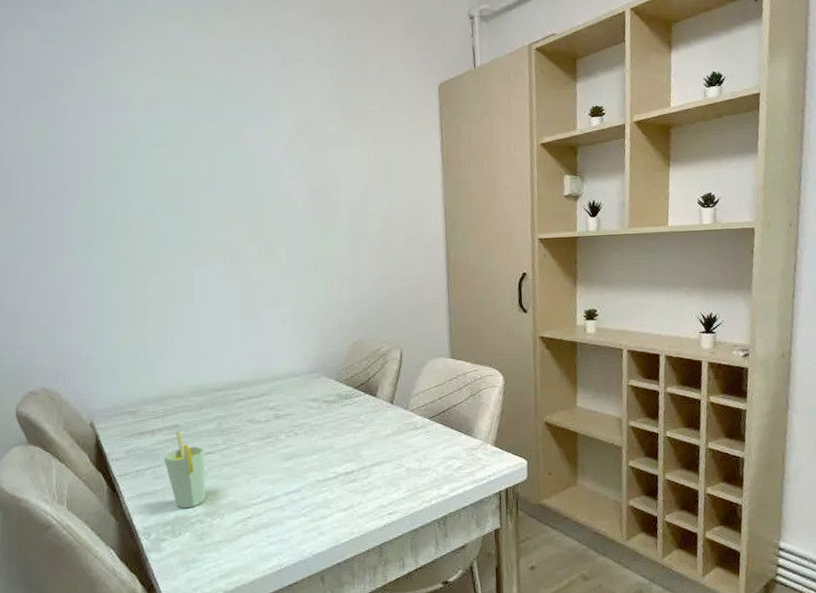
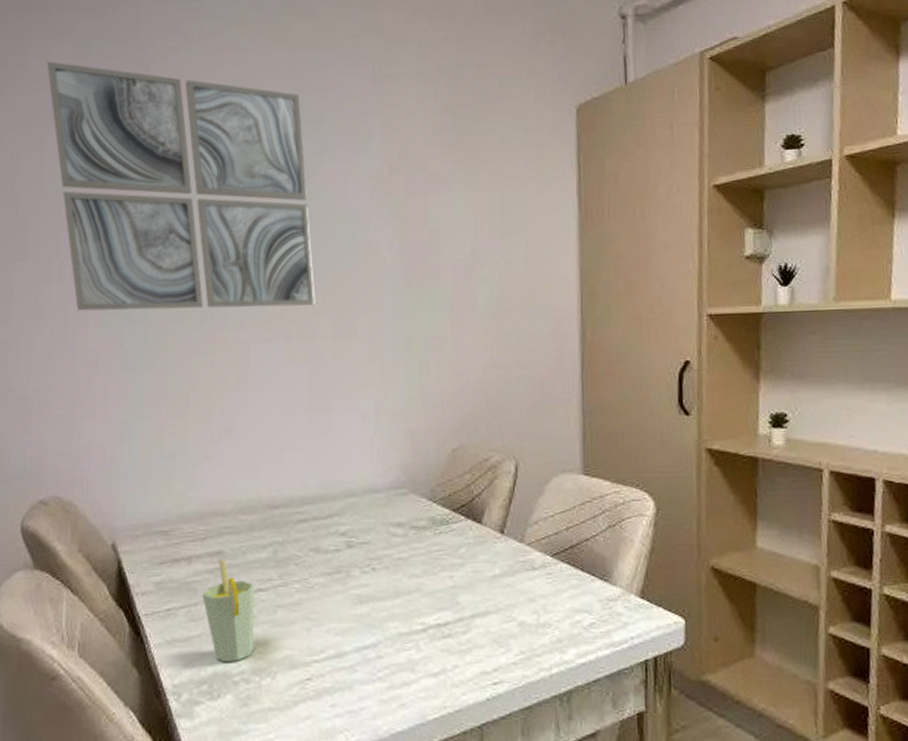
wall art: none [20,47,244,244] -> present [47,61,316,311]

